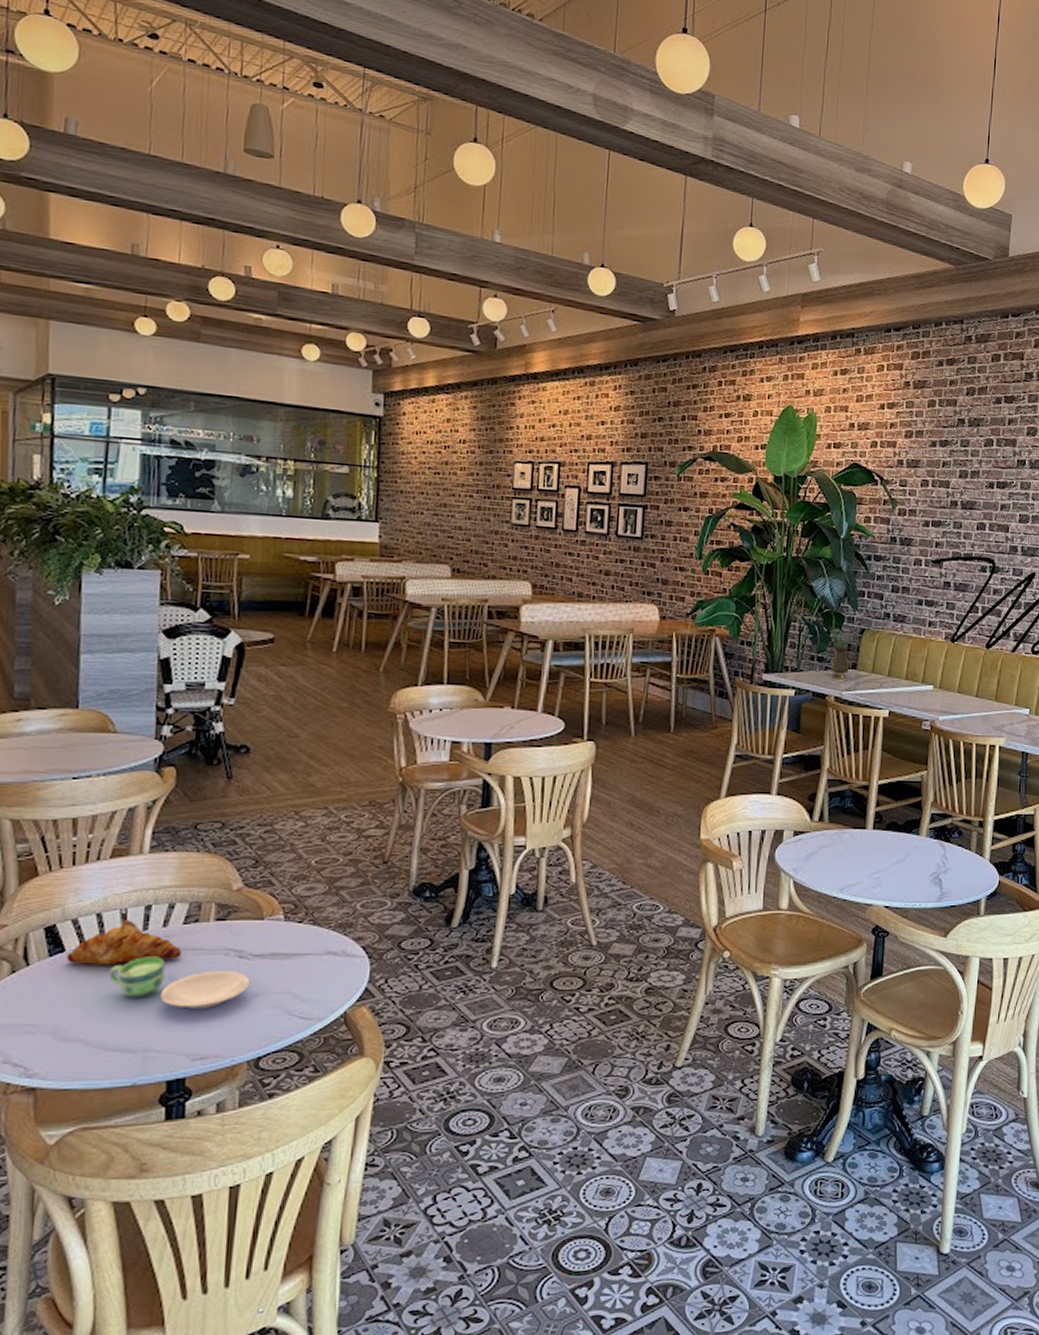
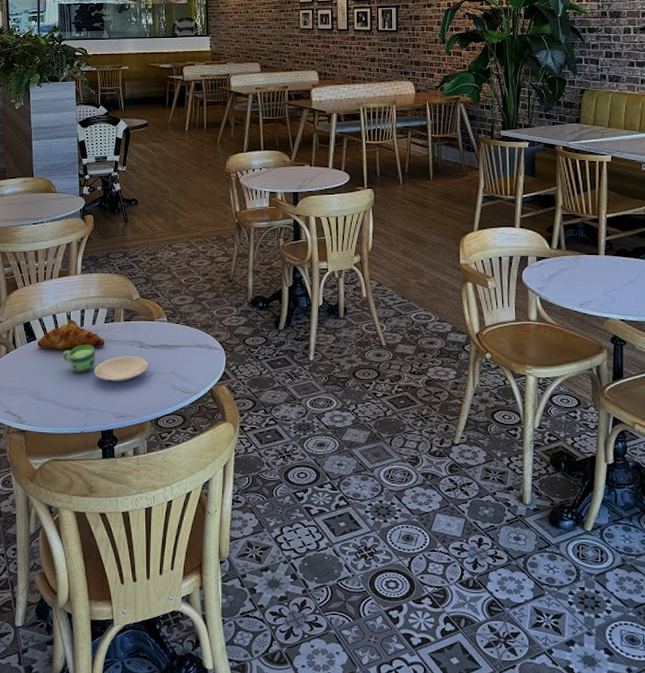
vase: present [829,625,851,680] -> none [554,88,573,132]

